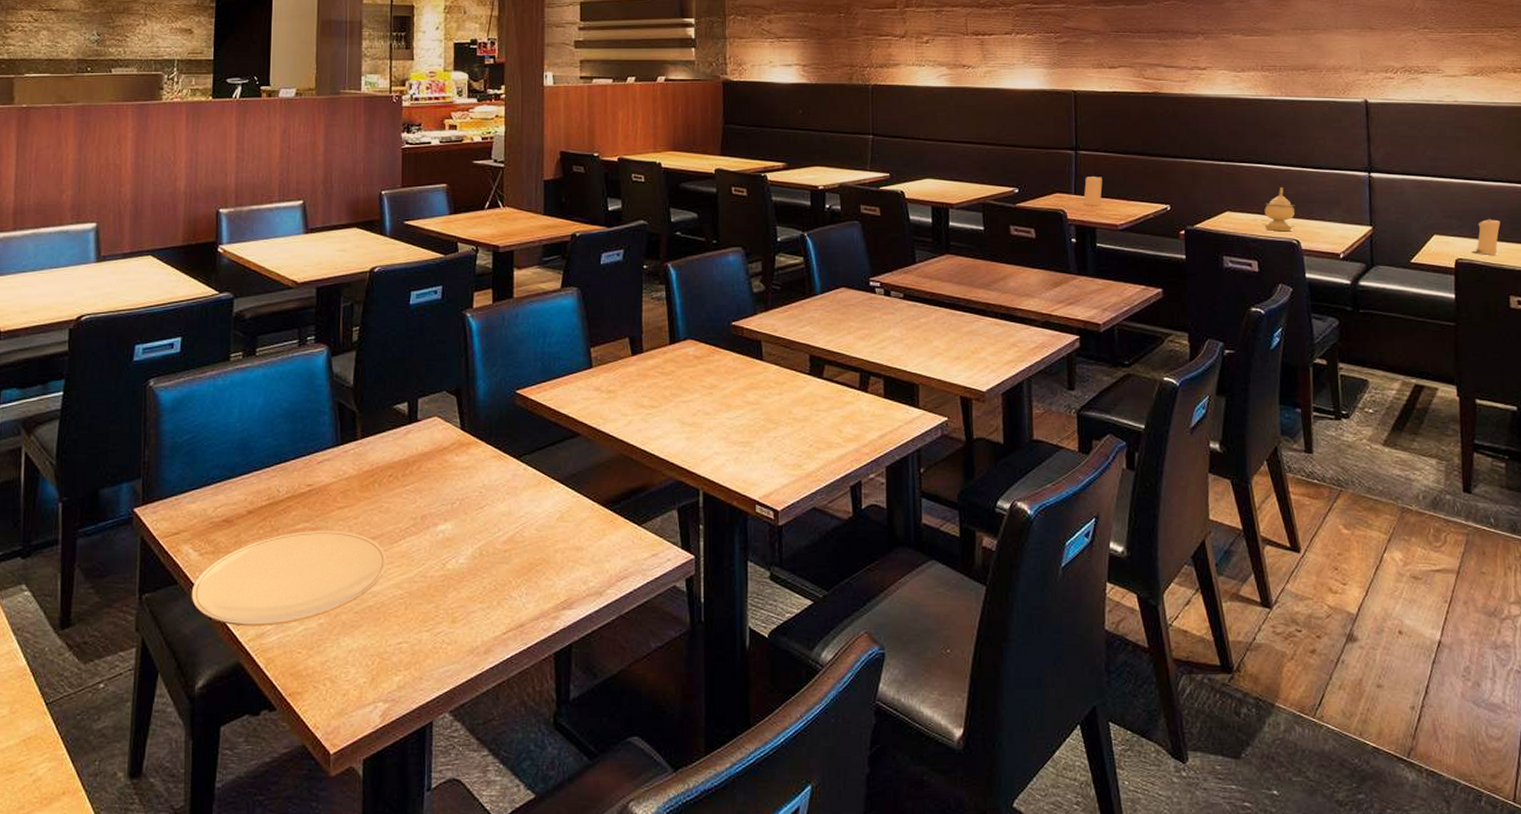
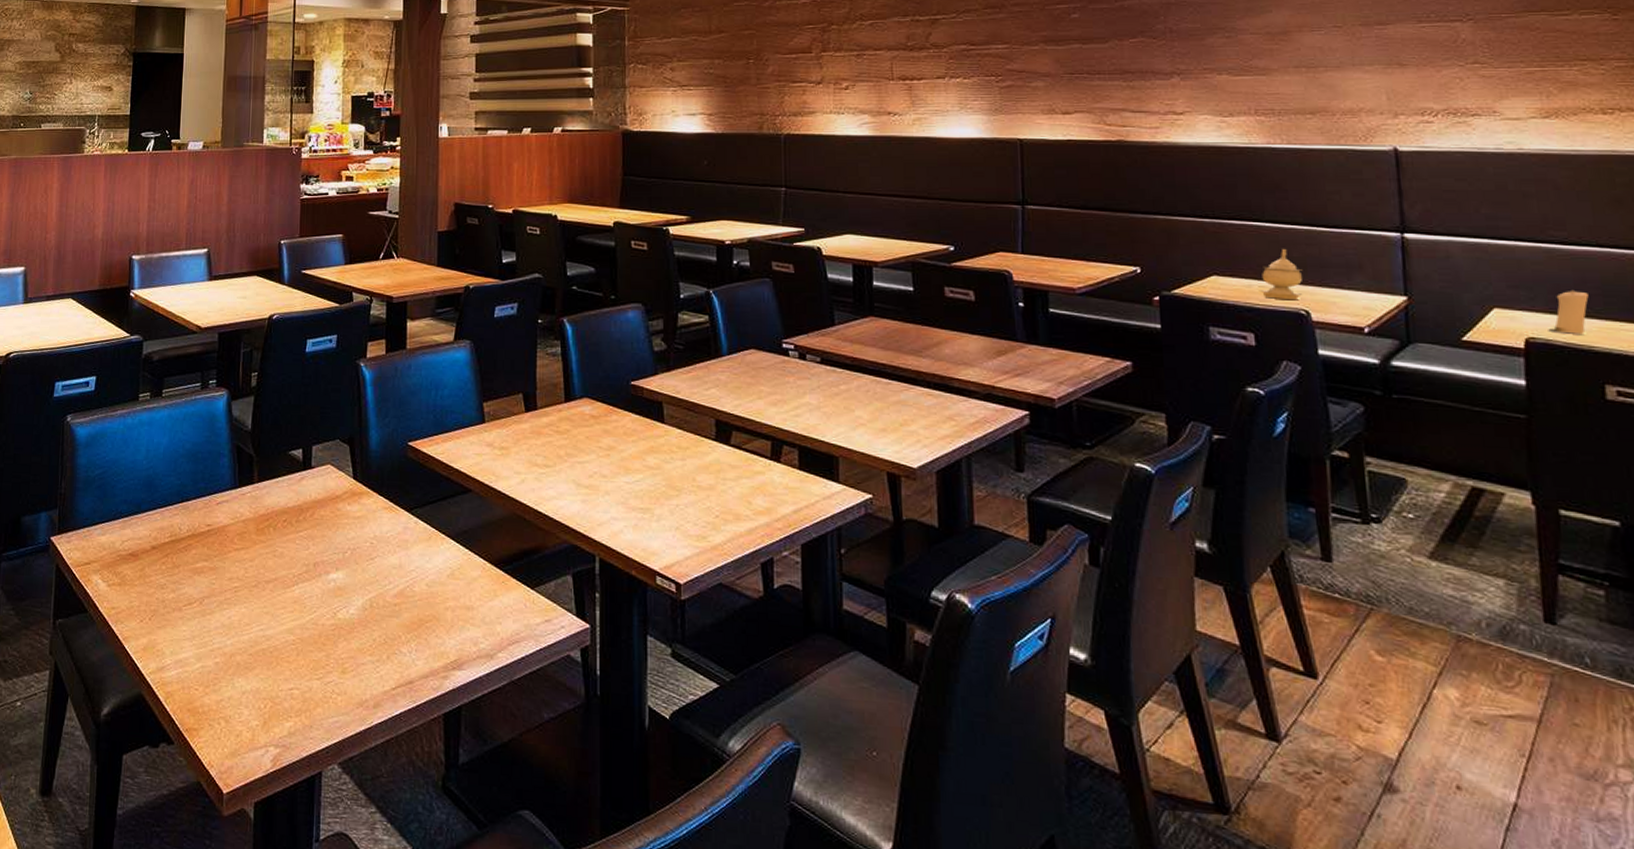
plate: present [191,530,387,627] -> none [99,569,280,661]
candle: present [1082,177,1103,206] -> none [1031,234,1056,267]

